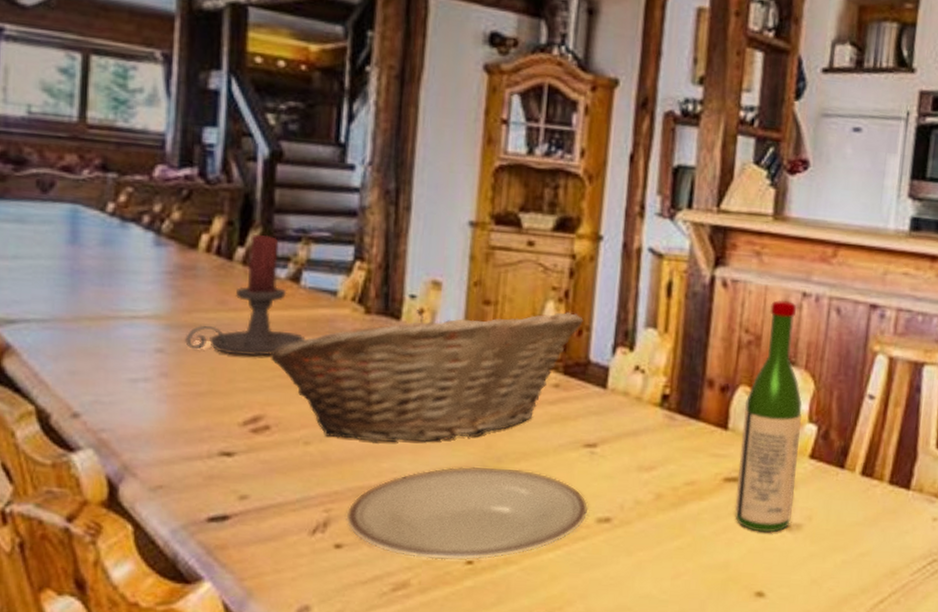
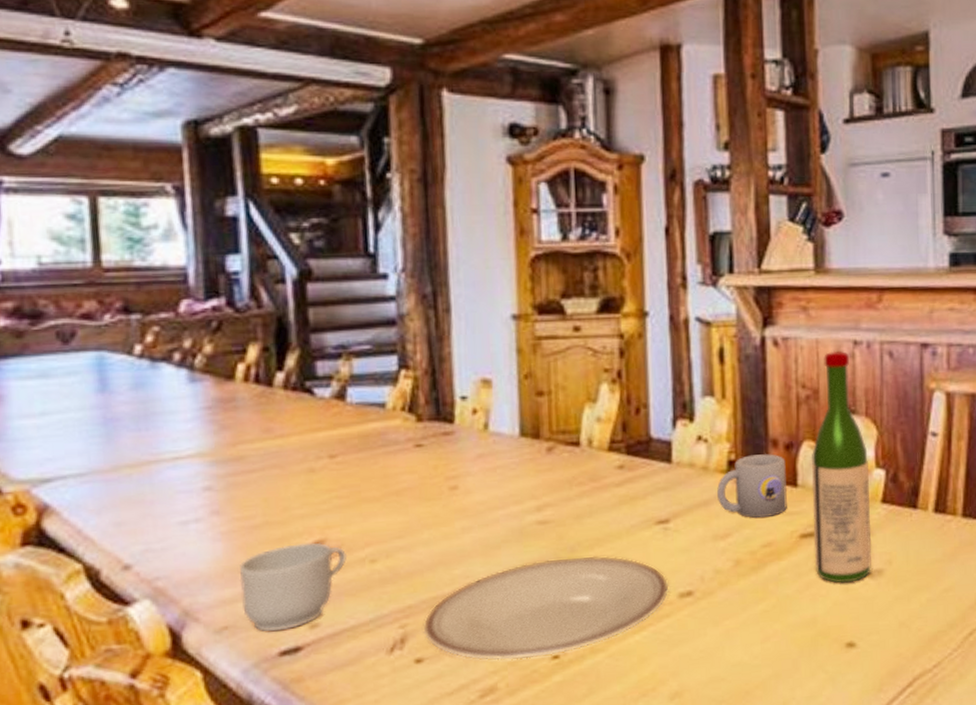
mug: none [178,416,283,498] -> present [239,542,348,632]
candle holder: present [185,234,306,357] -> none [233,355,359,483]
fruit basket: present [269,310,583,443] -> none [323,391,640,551]
mug: none [647,392,719,456] -> present [717,454,787,518]

